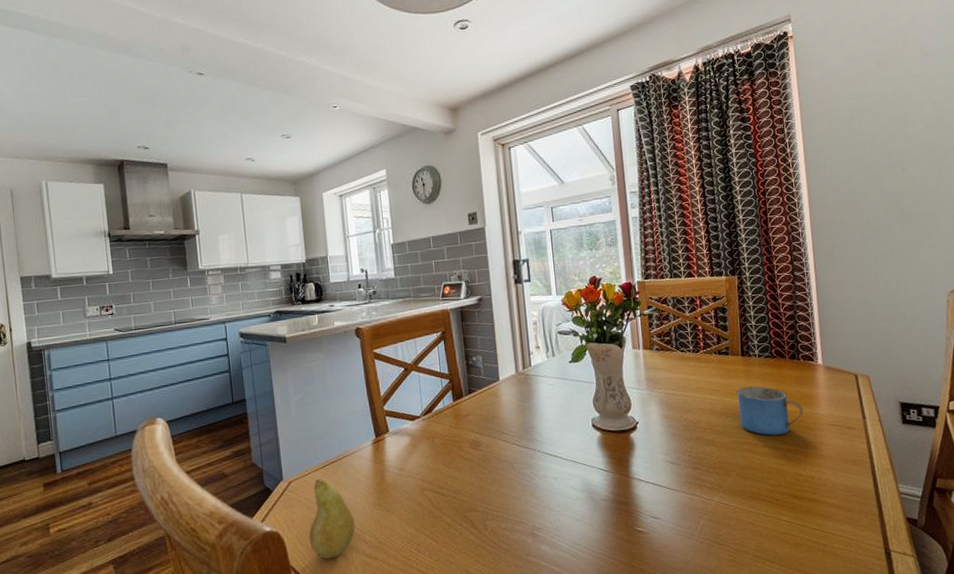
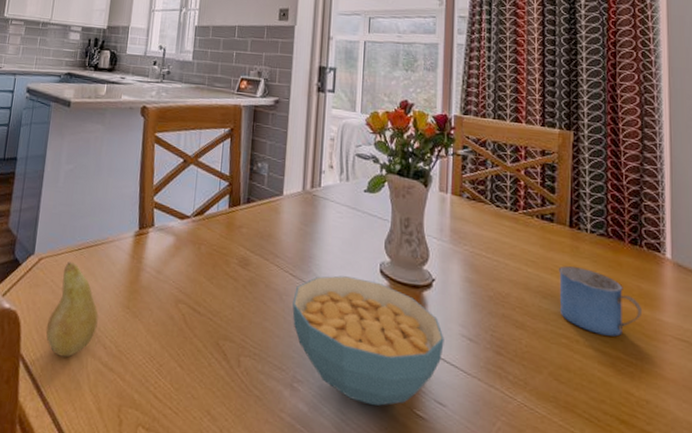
cereal bowl: none [523,435,653,533] -> present [292,275,444,406]

